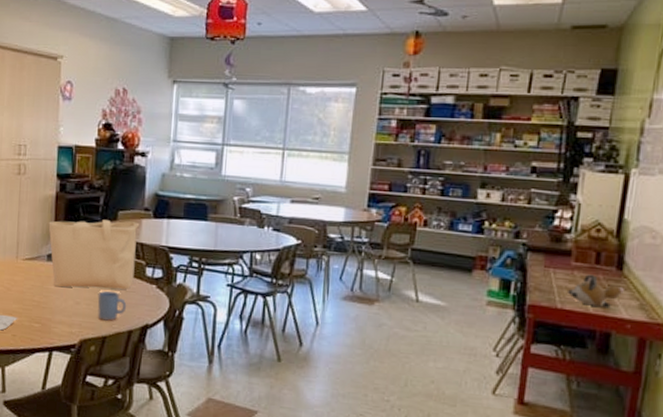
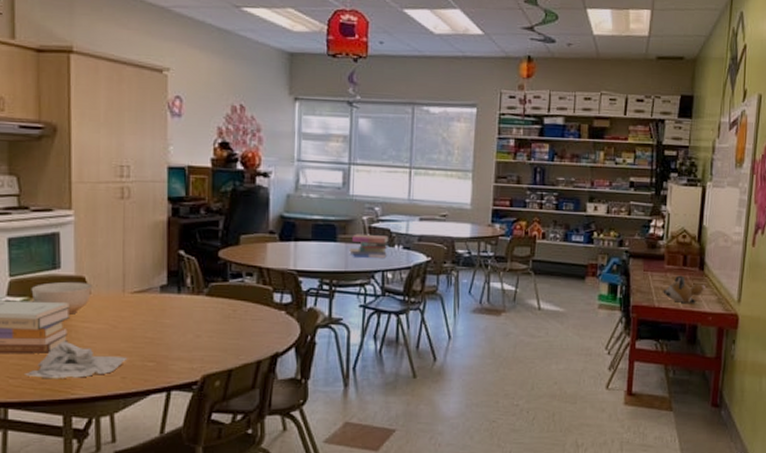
tote bag: present [48,220,140,289] -> none [160,245,265,321]
mug: present [97,290,127,322] -> none [221,320,254,354]
books: none [219,213,259,240] -> present [349,234,389,259]

